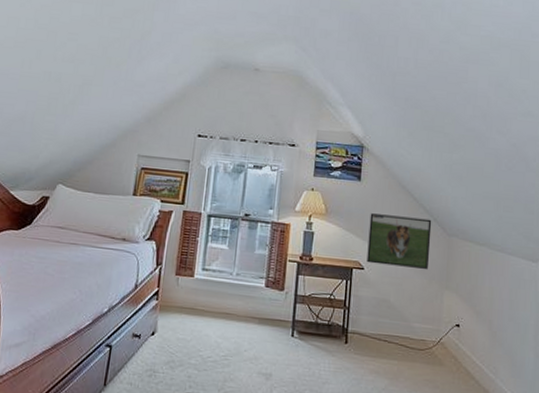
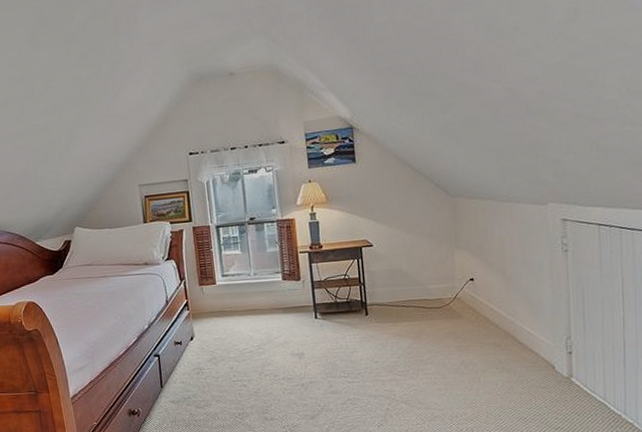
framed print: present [366,213,432,270] -> none [370,185,436,240]

